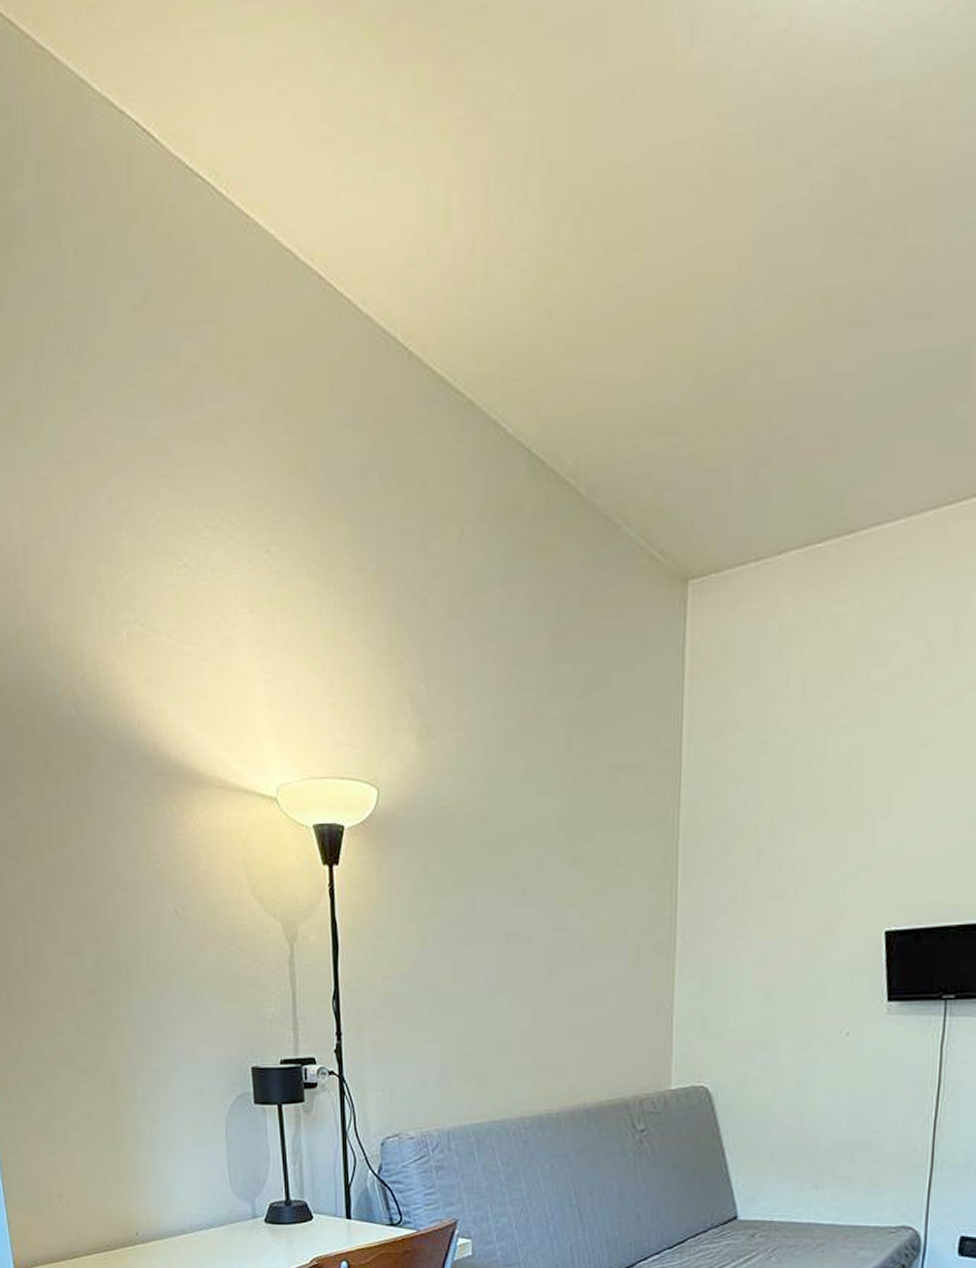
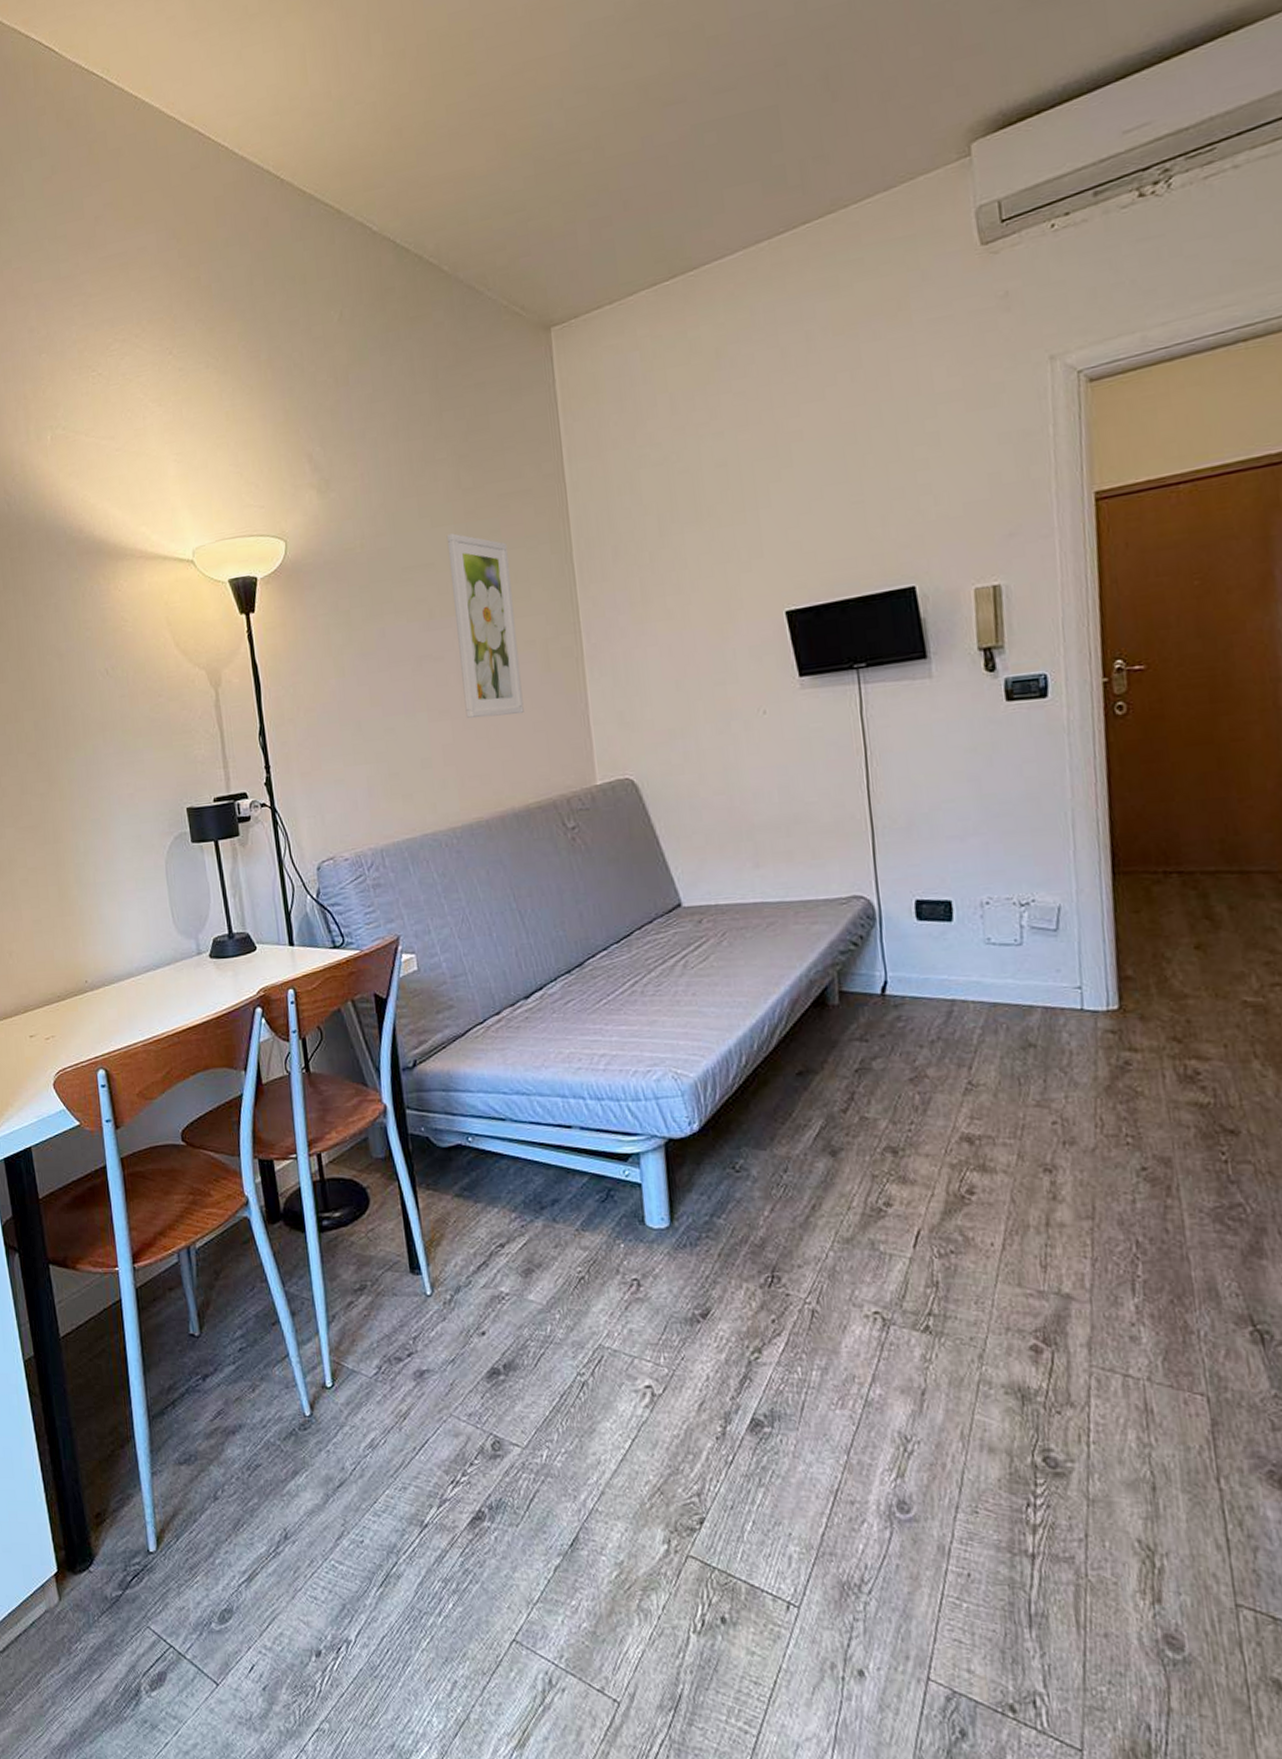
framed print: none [548,803,612,1008] -> present [446,533,524,718]

